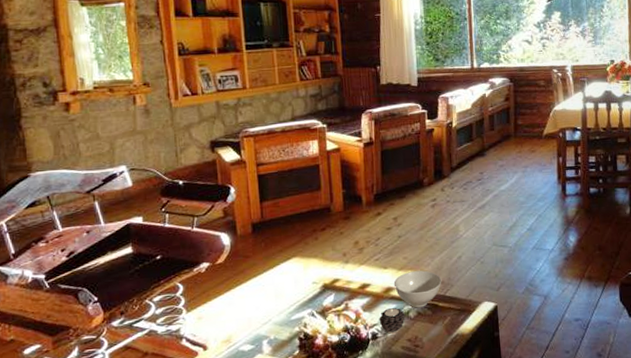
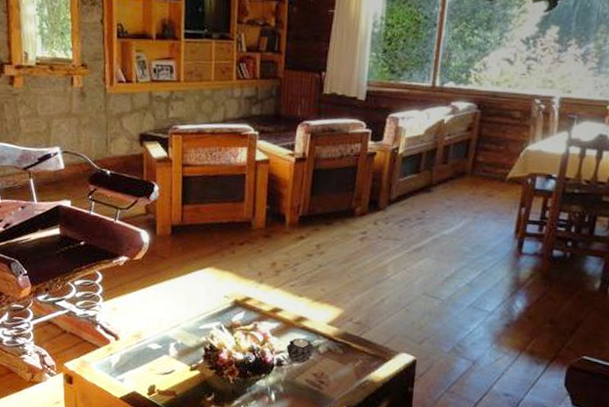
bowl: present [393,270,442,308] -> none [306,305,359,345]

